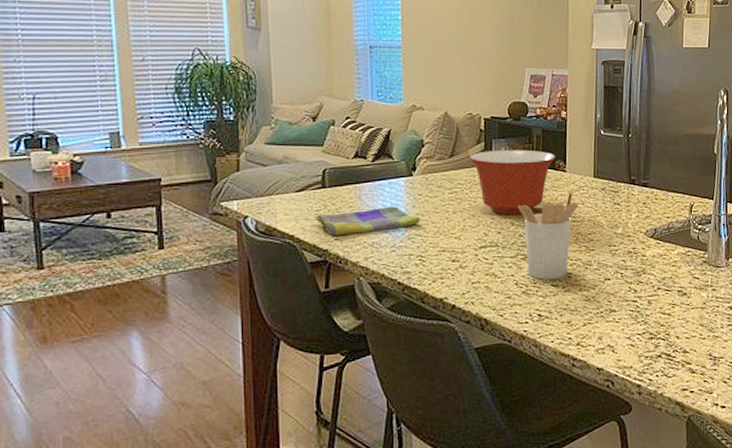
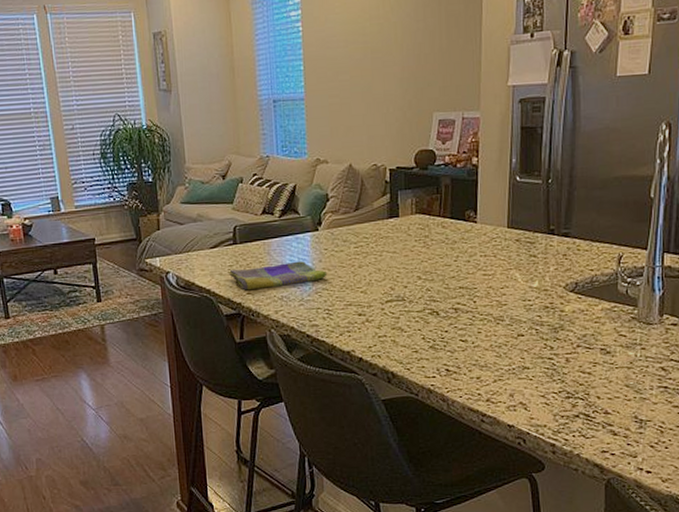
mixing bowl: present [469,150,555,215] -> none [374,200,465,268]
utensil holder: present [517,191,579,280] -> none [424,242,490,335]

